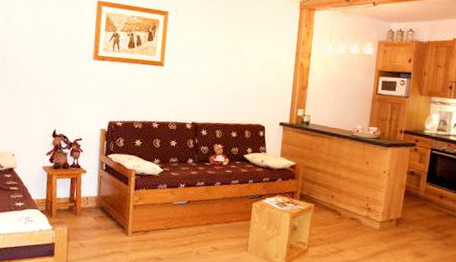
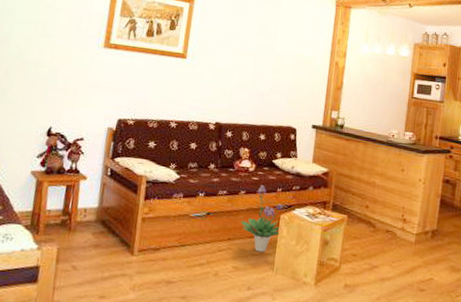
potted plant: none [218,177,254,236] -> present [241,185,283,252]

